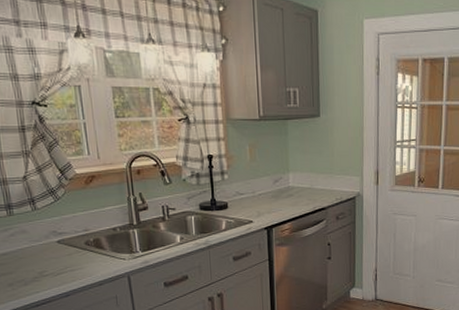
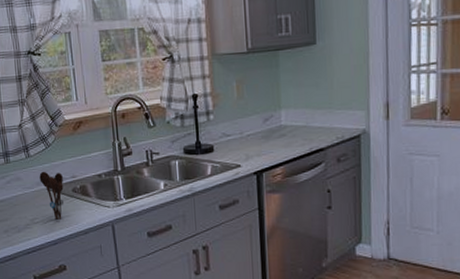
utensil holder: none [48,224,76,272] -> present [39,171,64,220]

